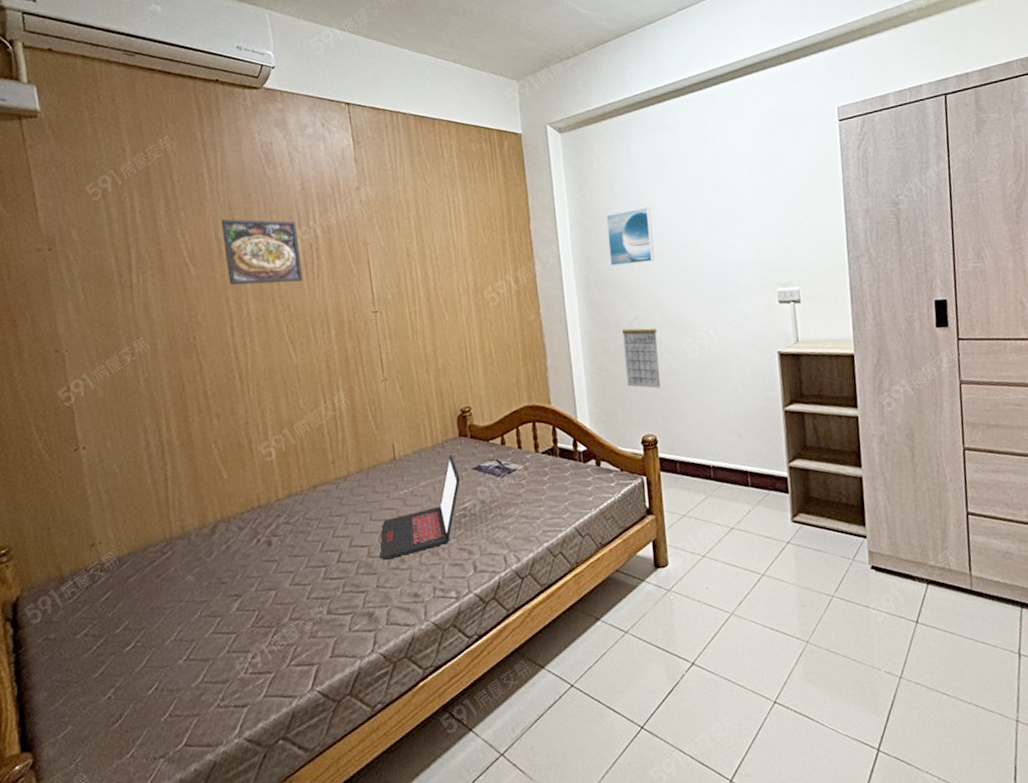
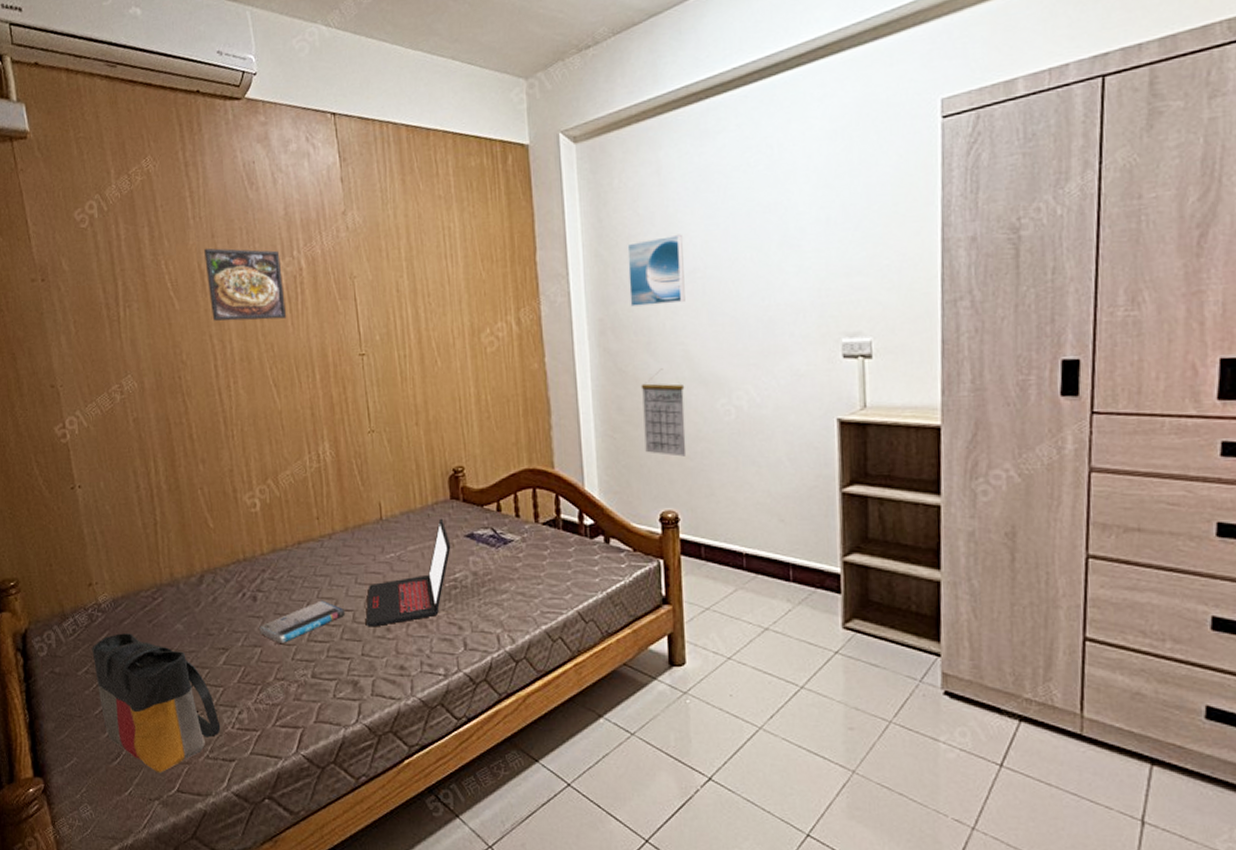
tote bag: none [93,590,233,729] -> present [92,633,221,772]
book: none [274,539,361,585] -> present [259,600,346,644]

